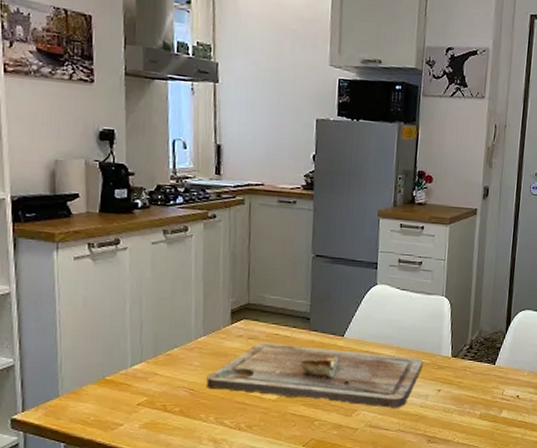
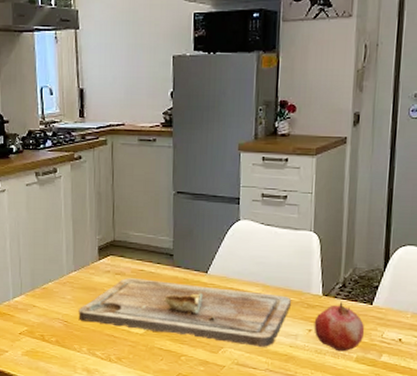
fruit: none [443,362,488,410] -> present [314,301,365,352]

